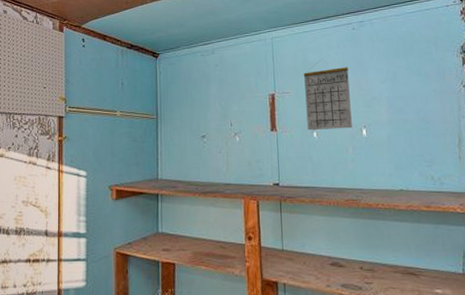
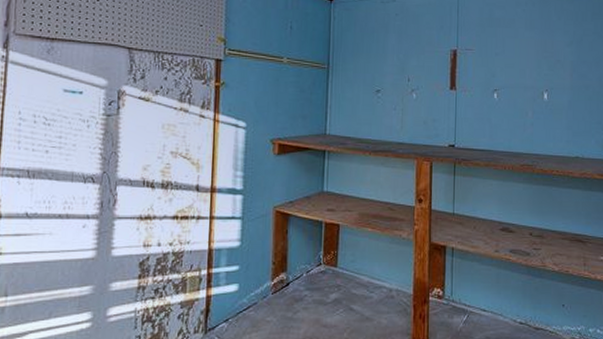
calendar: present [303,60,352,131] -> none [488,17,536,92]

